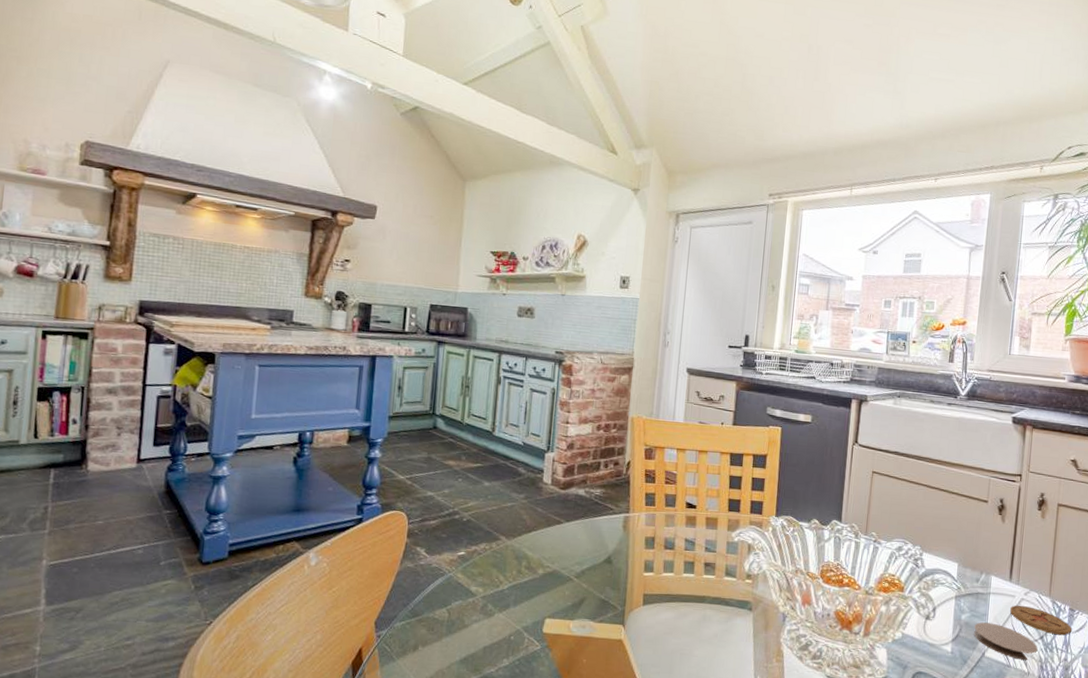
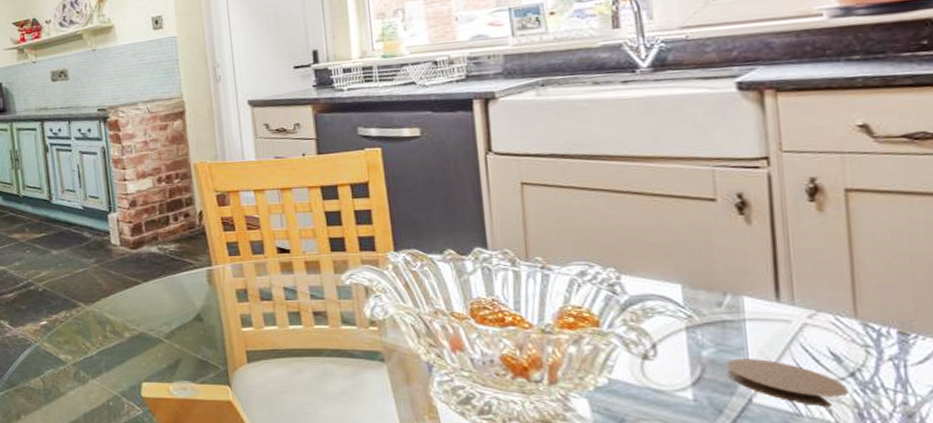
coaster: present [1010,605,1071,636] -> none [786,332,908,370]

